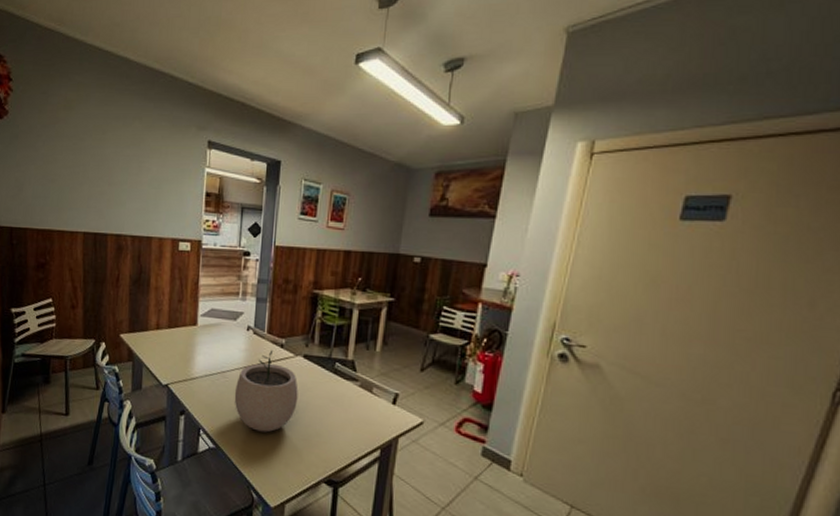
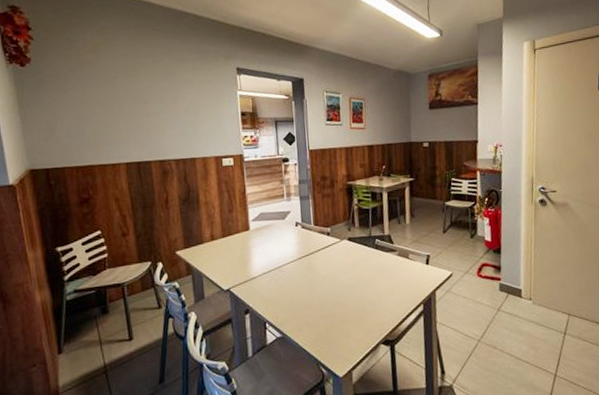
plant pot: present [234,350,299,432] -> none [292,239,349,313]

